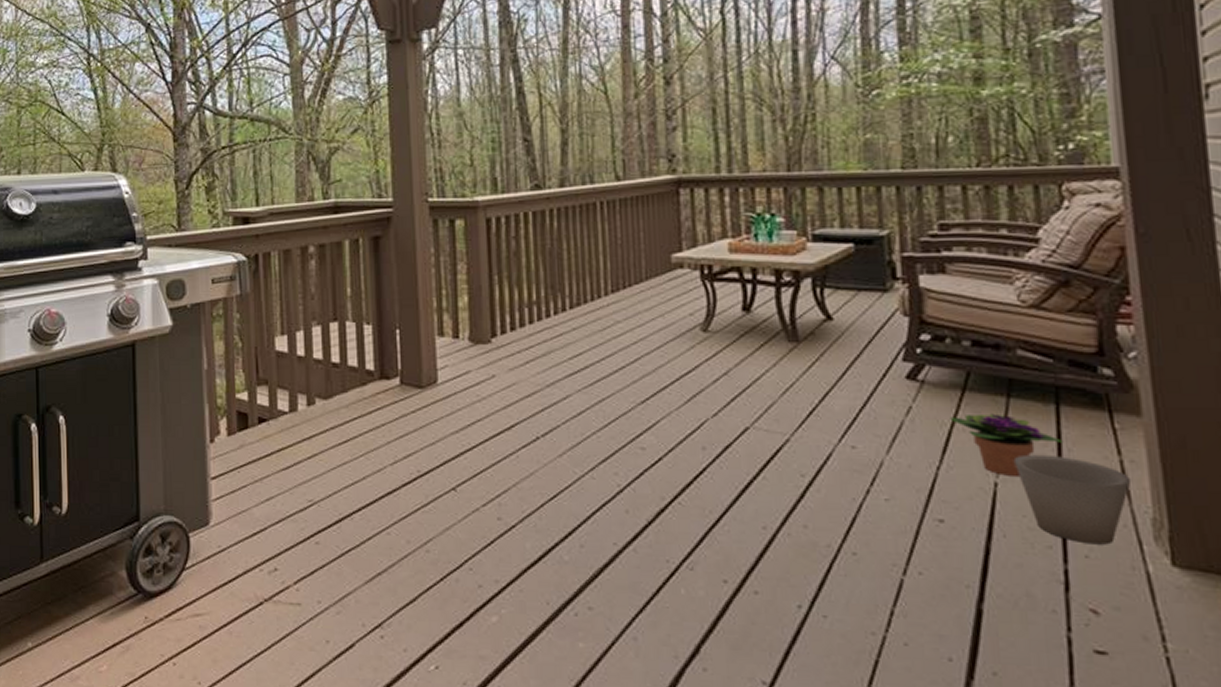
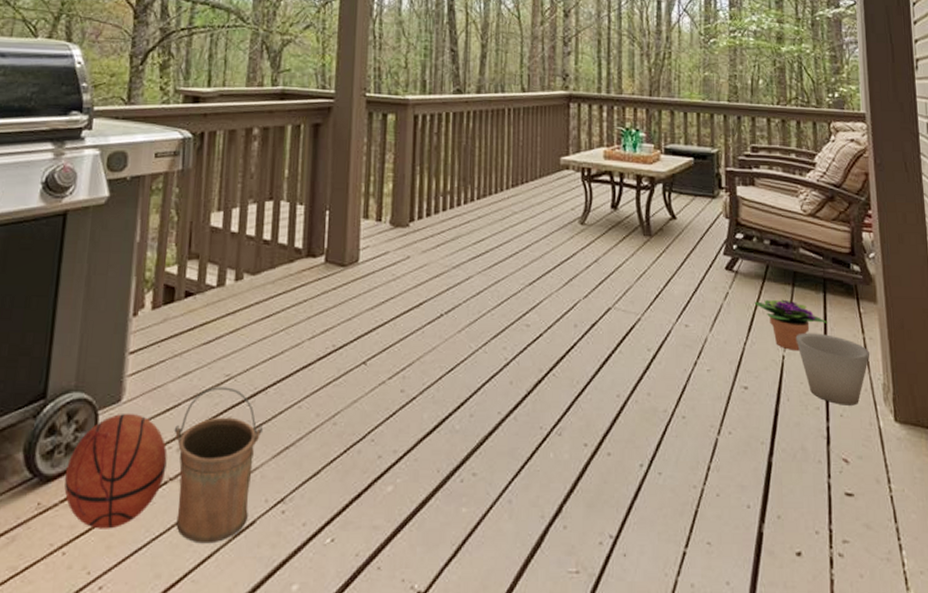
basketball: none [166,536,260,644] -> present [64,413,168,529]
bucket: none [263,512,353,663] -> present [174,387,264,544]

